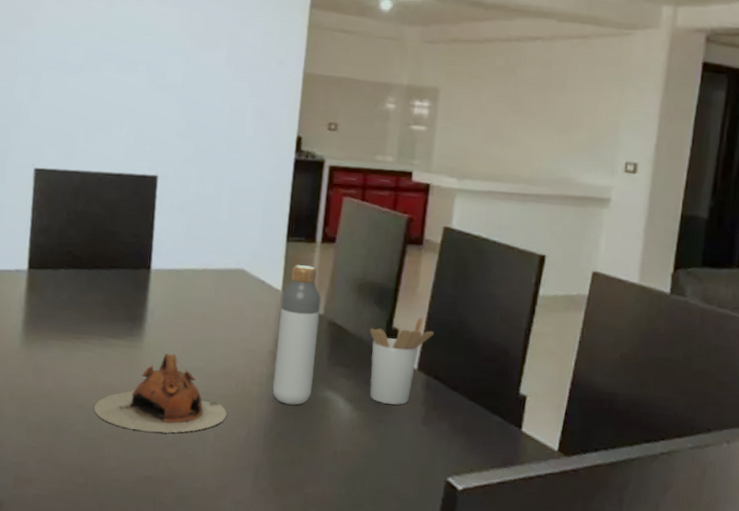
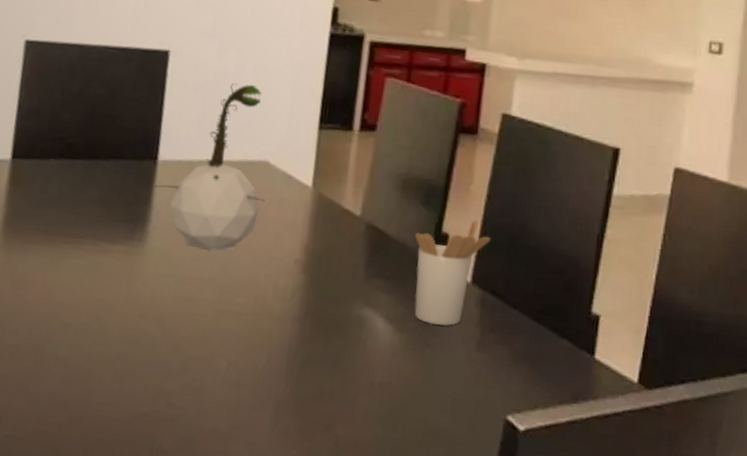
teapot: present [94,353,227,433] -> none [82,261,244,360]
plant: none [149,203,242,345] -> present [155,83,265,252]
bottle: present [272,265,321,405] -> none [298,156,359,326]

